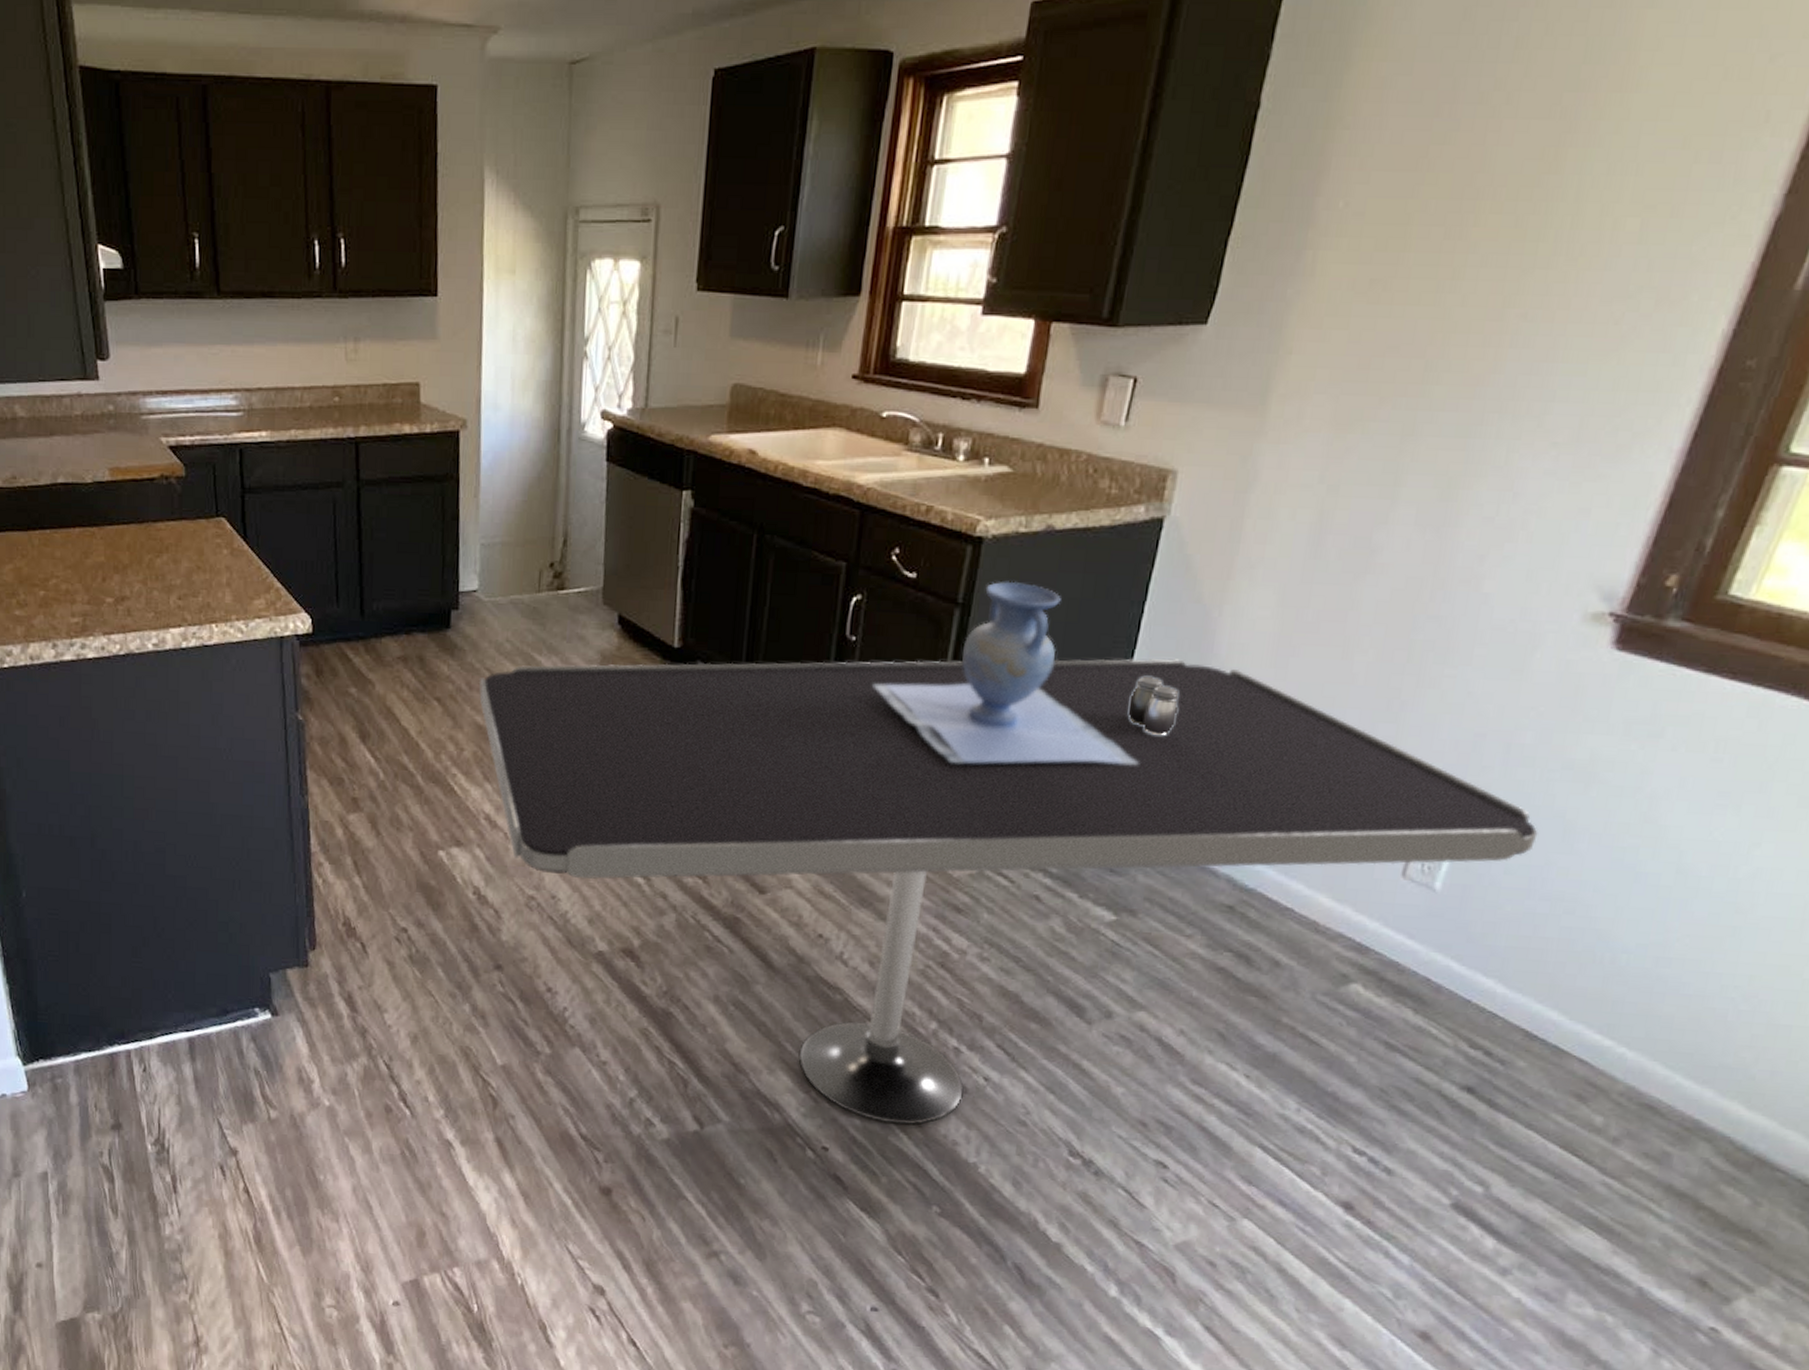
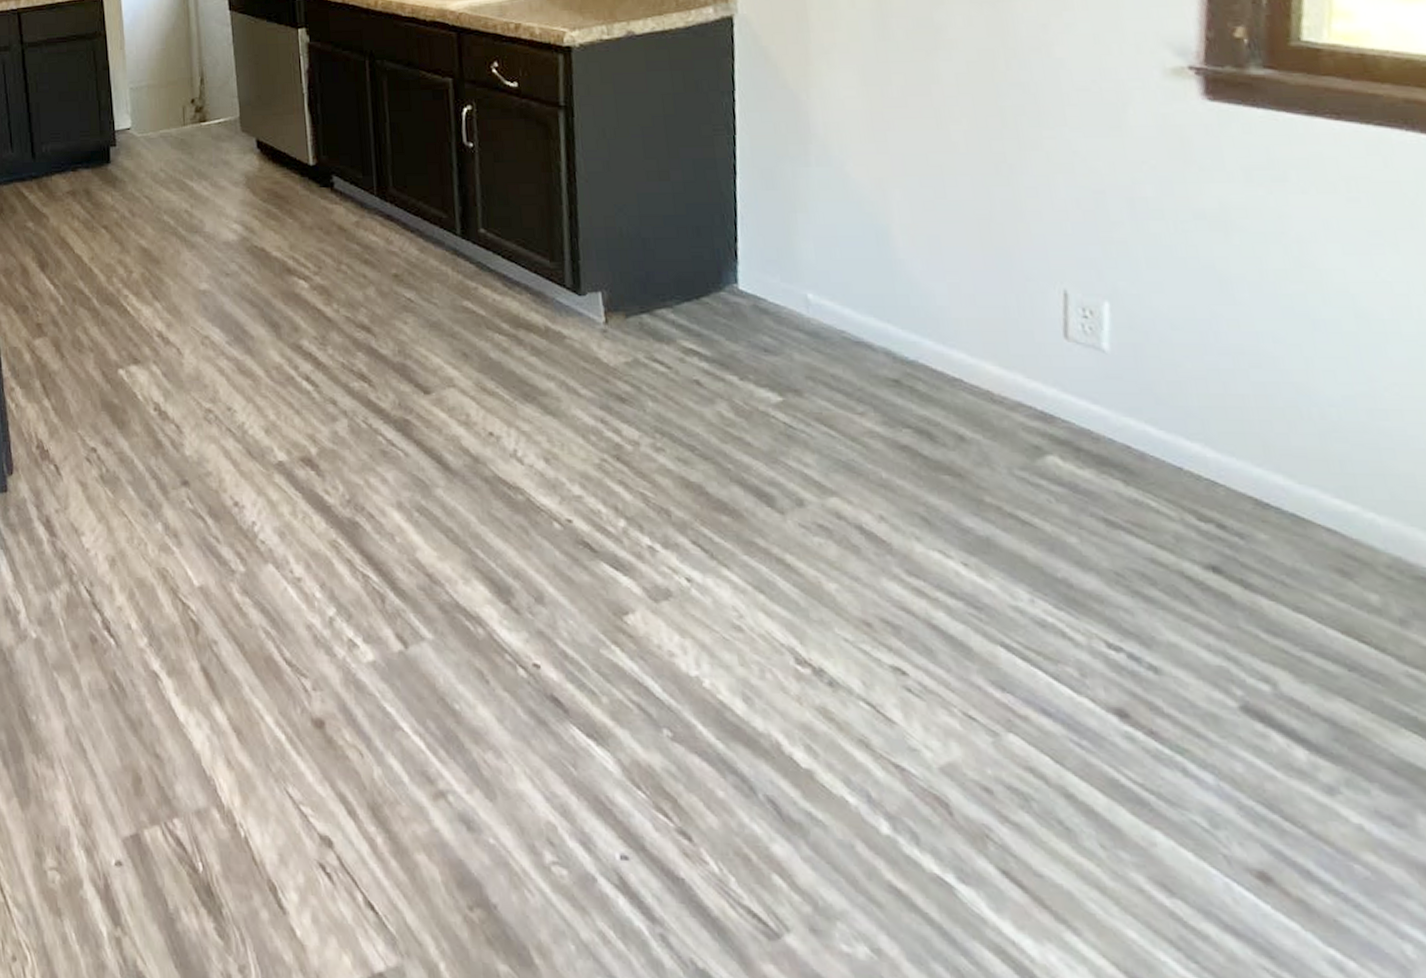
dining table: present [478,658,1538,1125] -> none [139,141,1193,635]
vase: present [873,581,1139,765] -> none [496,82,766,254]
salt and pepper shaker: present [1128,677,1179,736] -> none [742,160,792,215]

